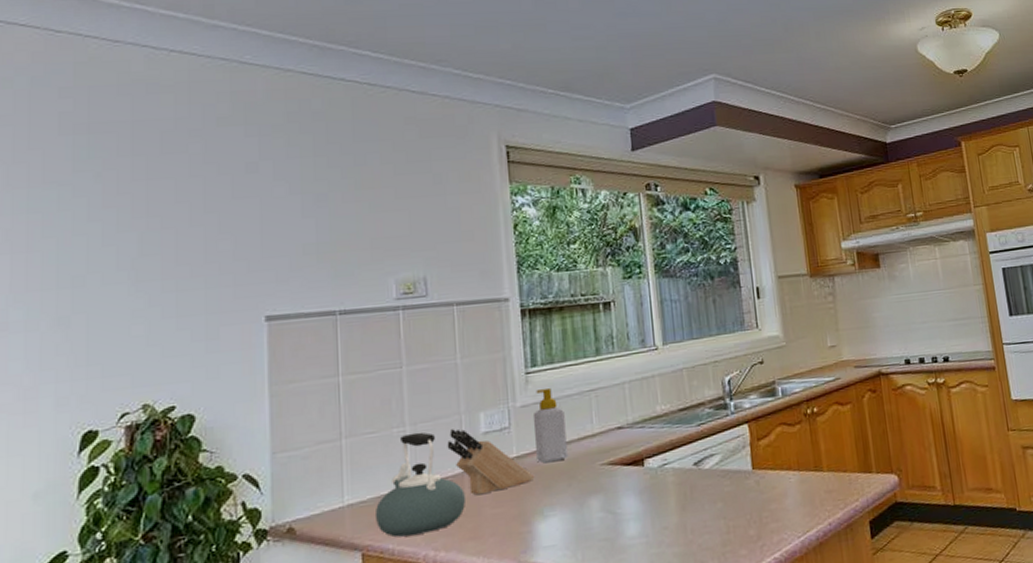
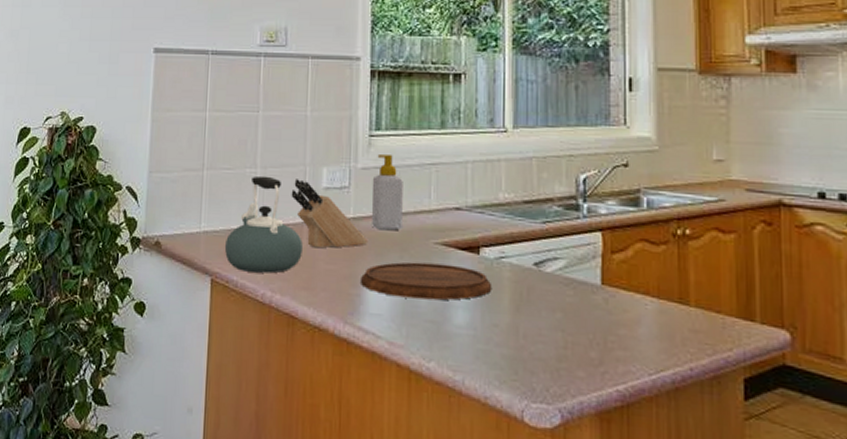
cutting board: none [531,480,659,525] -> present [361,262,493,301]

